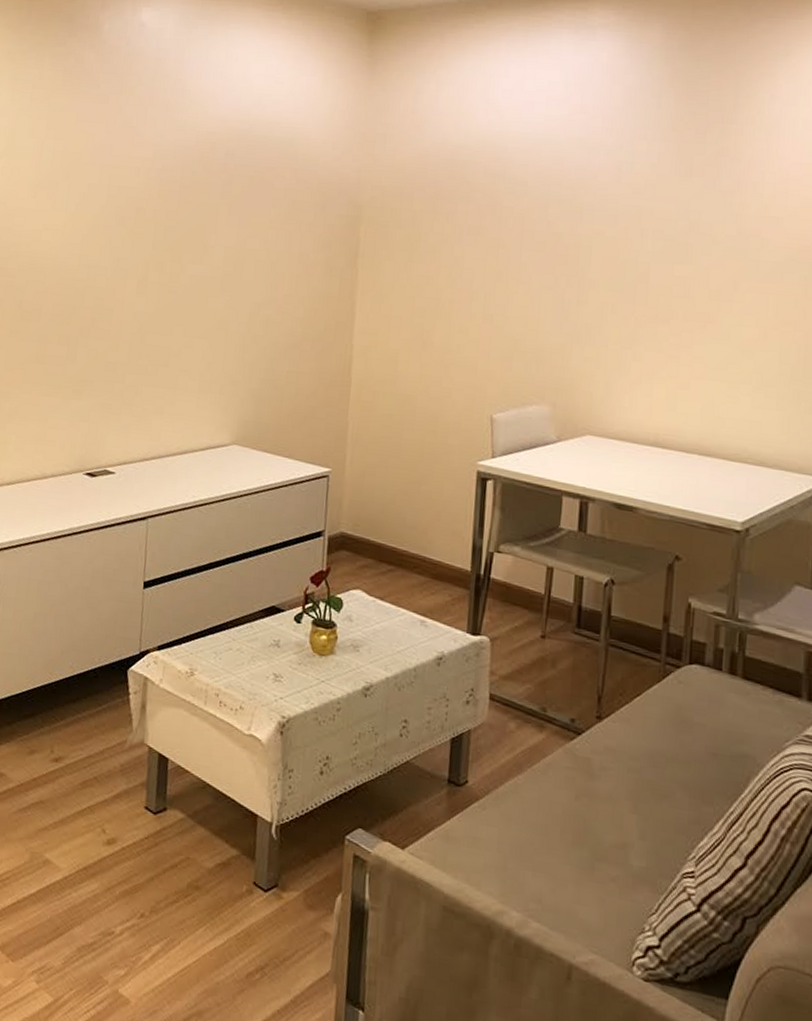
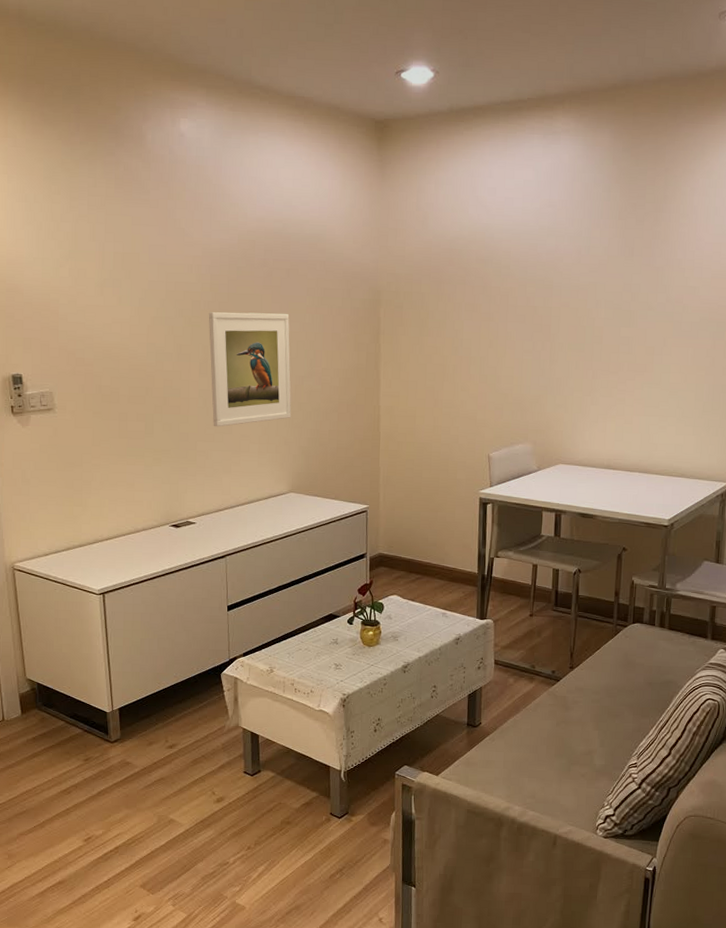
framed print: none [147,222,249,358] -> present [208,312,292,427]

